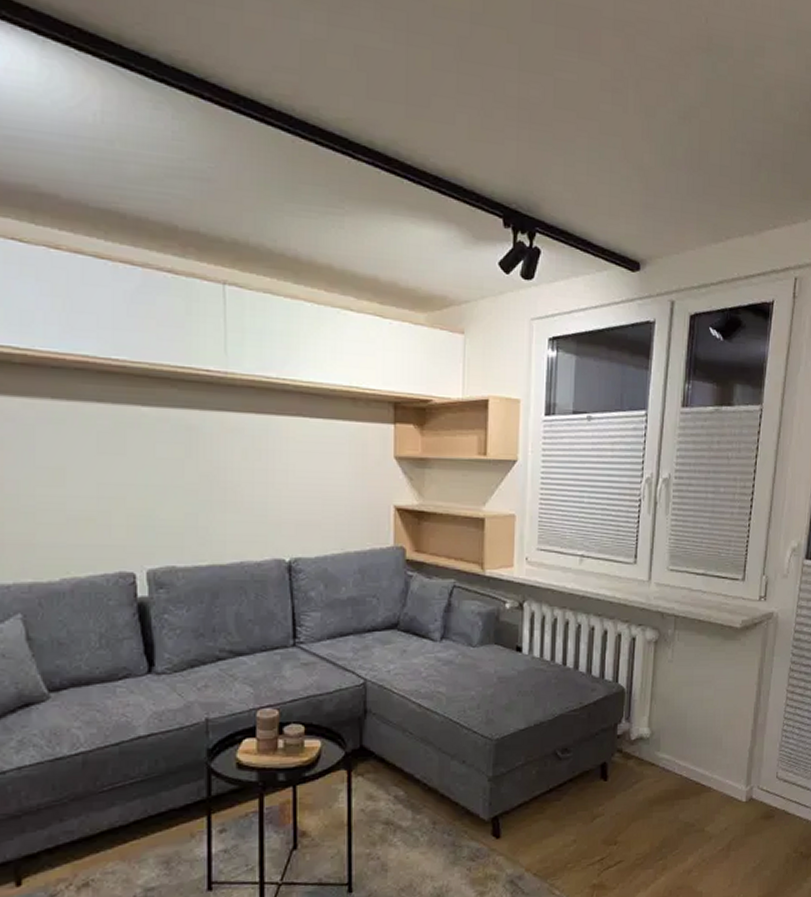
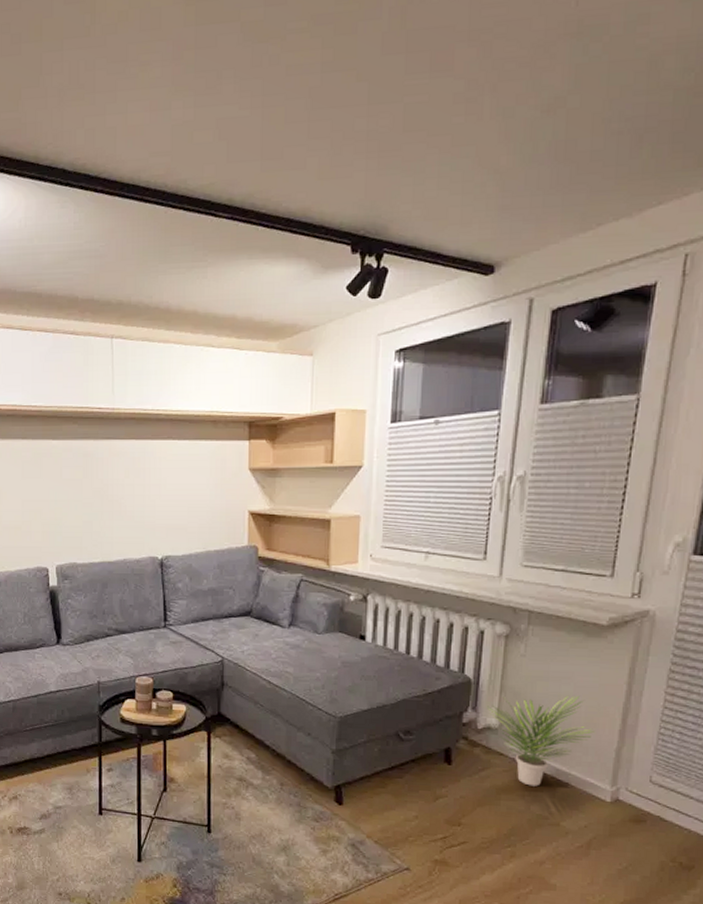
potted plant: none [639,698,732,794] -> present [487,695,594,786]

